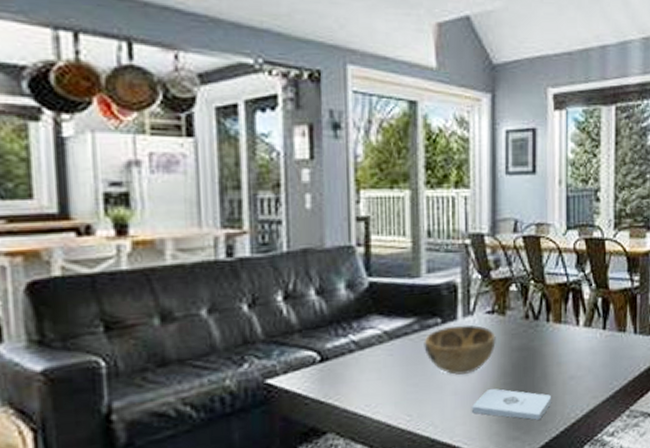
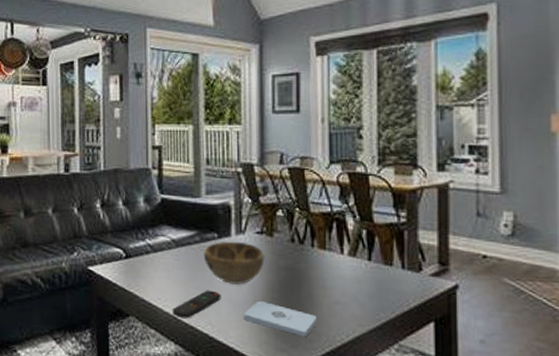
remote control: none [385,385,446,425] -> present [173,290,221,319]

